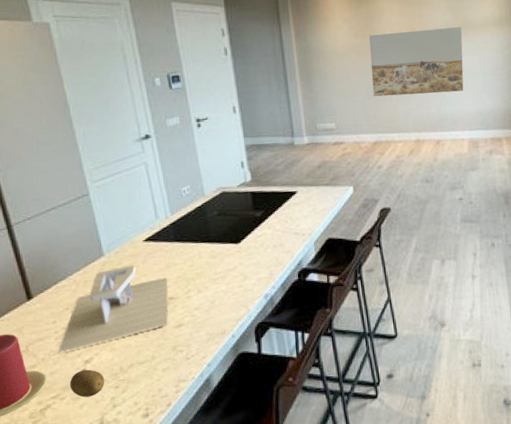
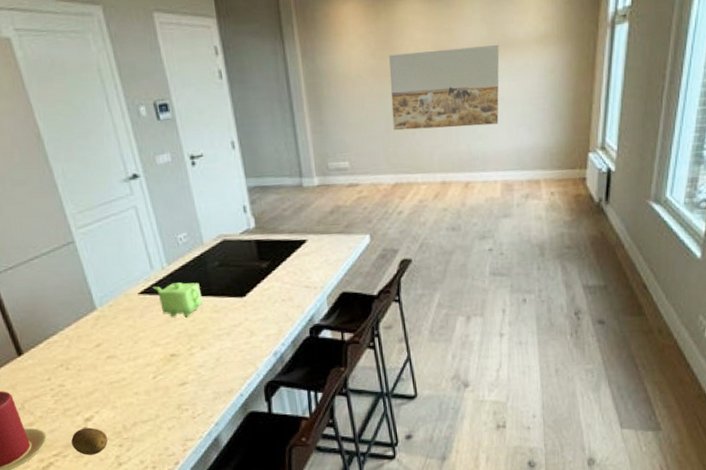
architectural model: present [57,265,168,353] -> none [55,319,171,411]
teapot: none [156,230,201,263] -> present [152,282,203,317]

